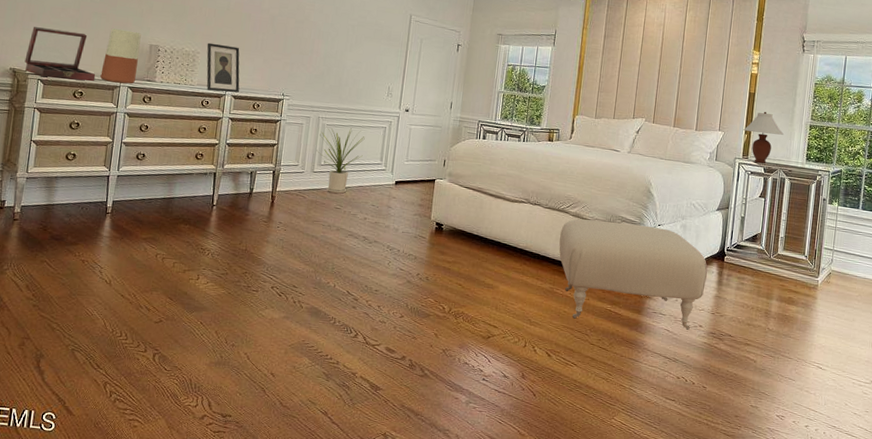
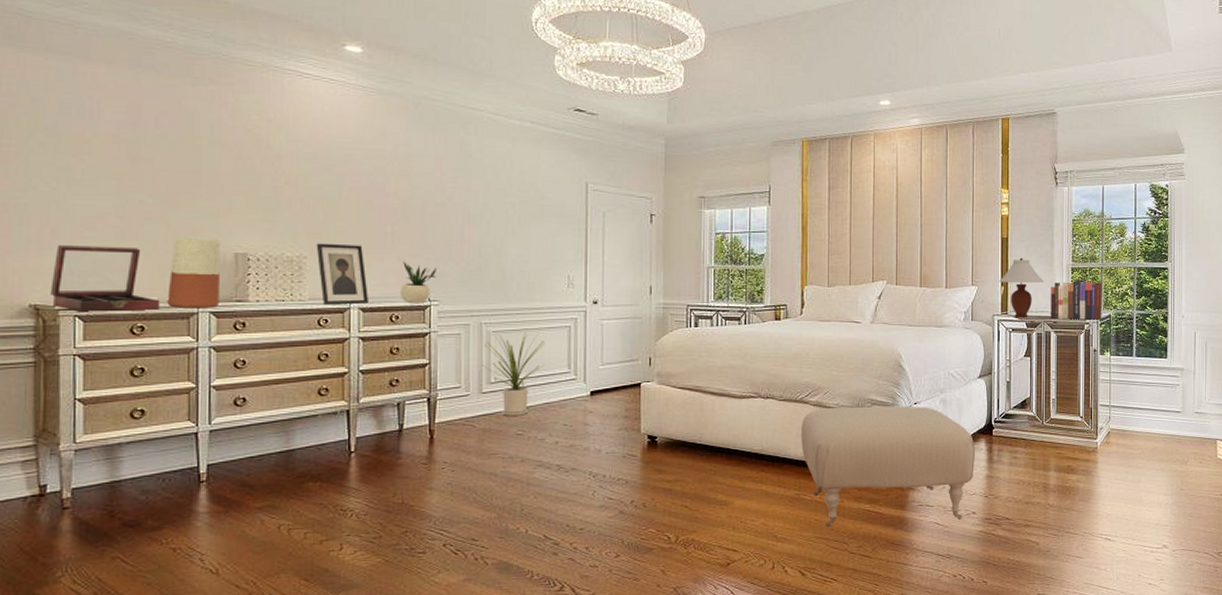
potted plant: none [263,63,291,97] -> present [401,261,436,304]
books: none [786,136,837,174] -> present [1050,281,1102,320]

